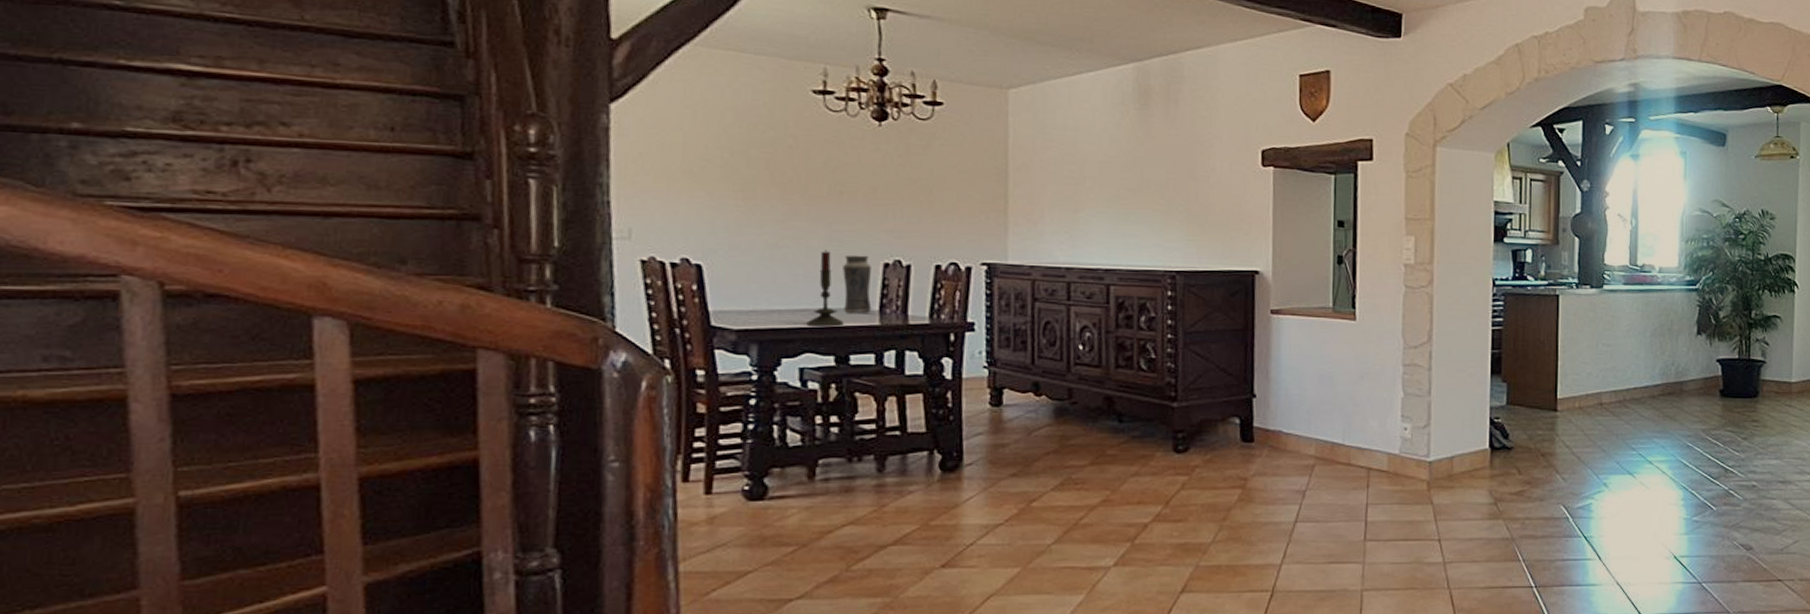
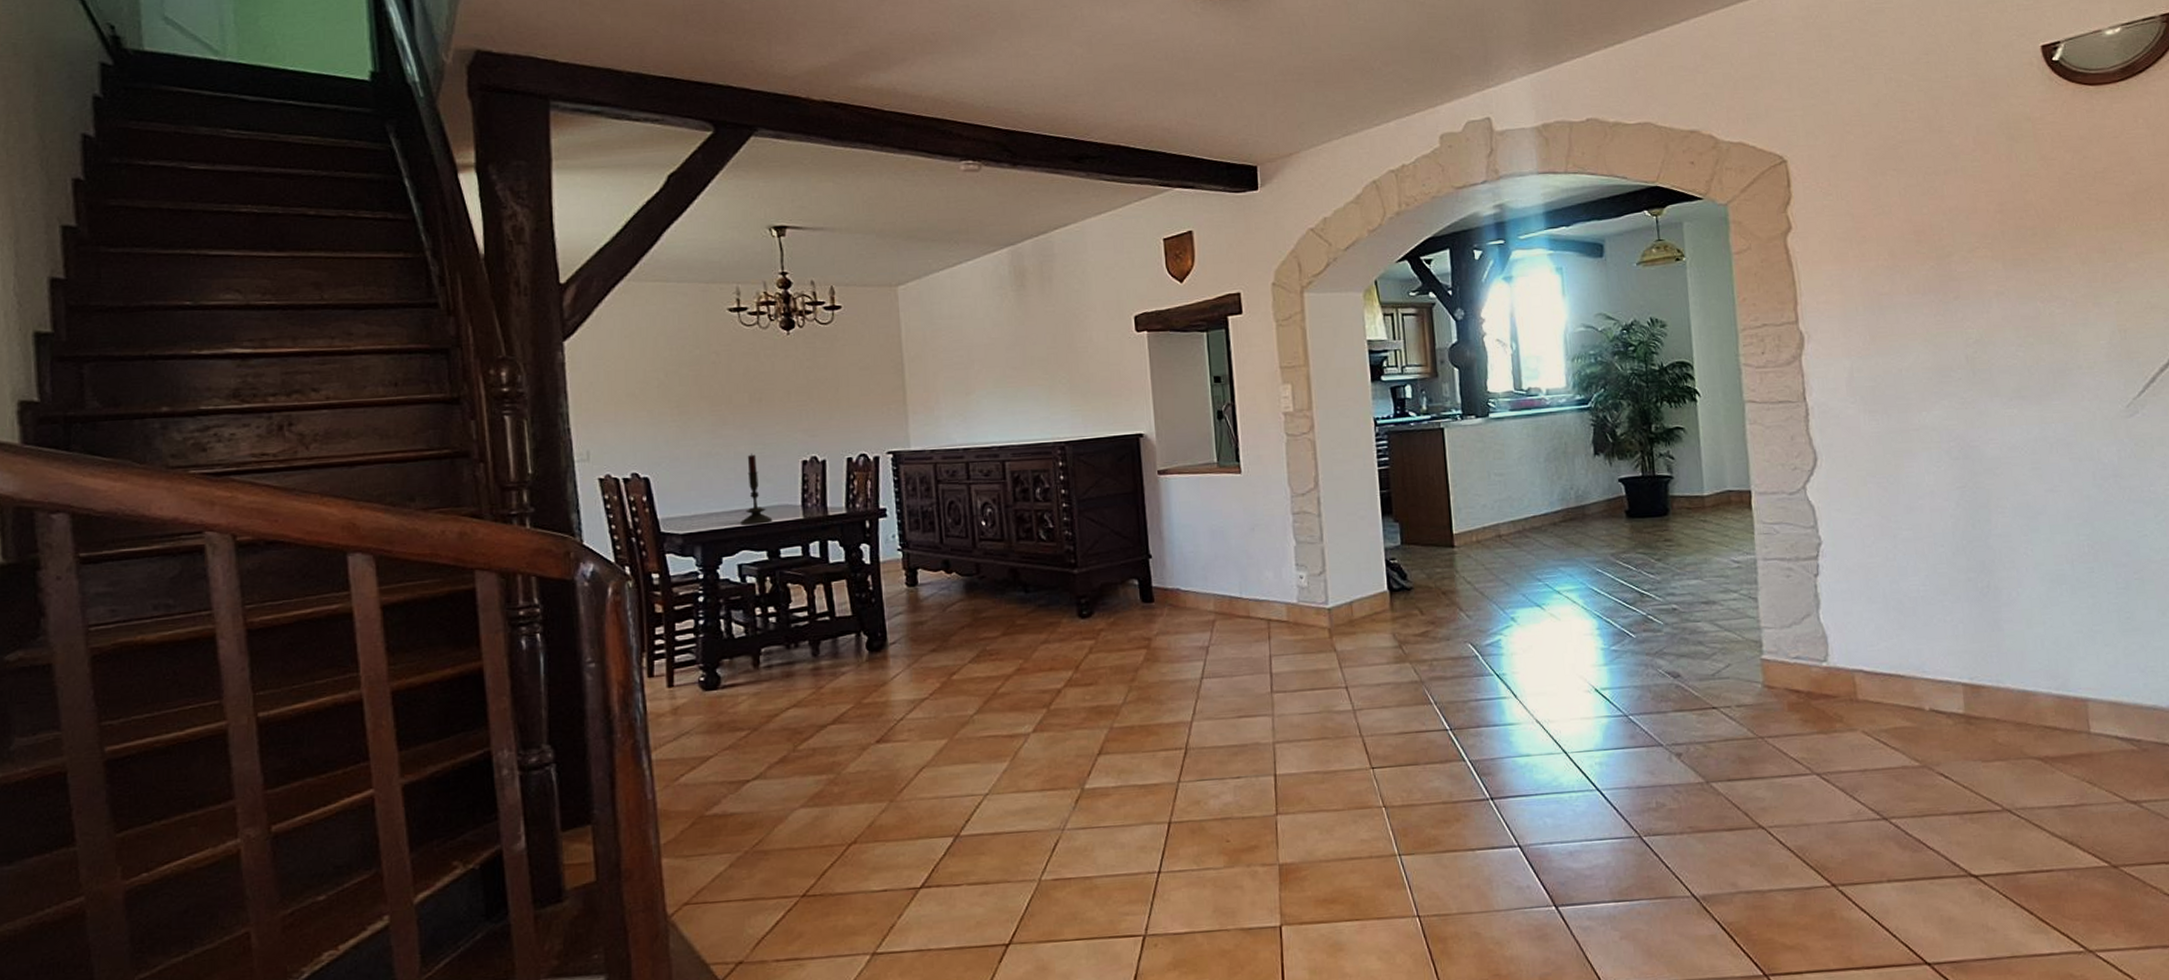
vase: present [842,254,872,315] -> none [767,455,795,511]

